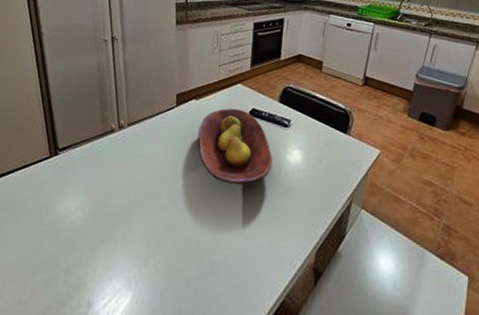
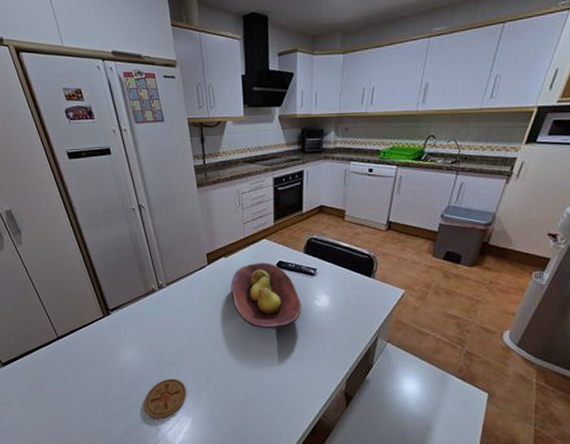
coaster: none [77,238,133,292] -> present [144,378,187,419]

